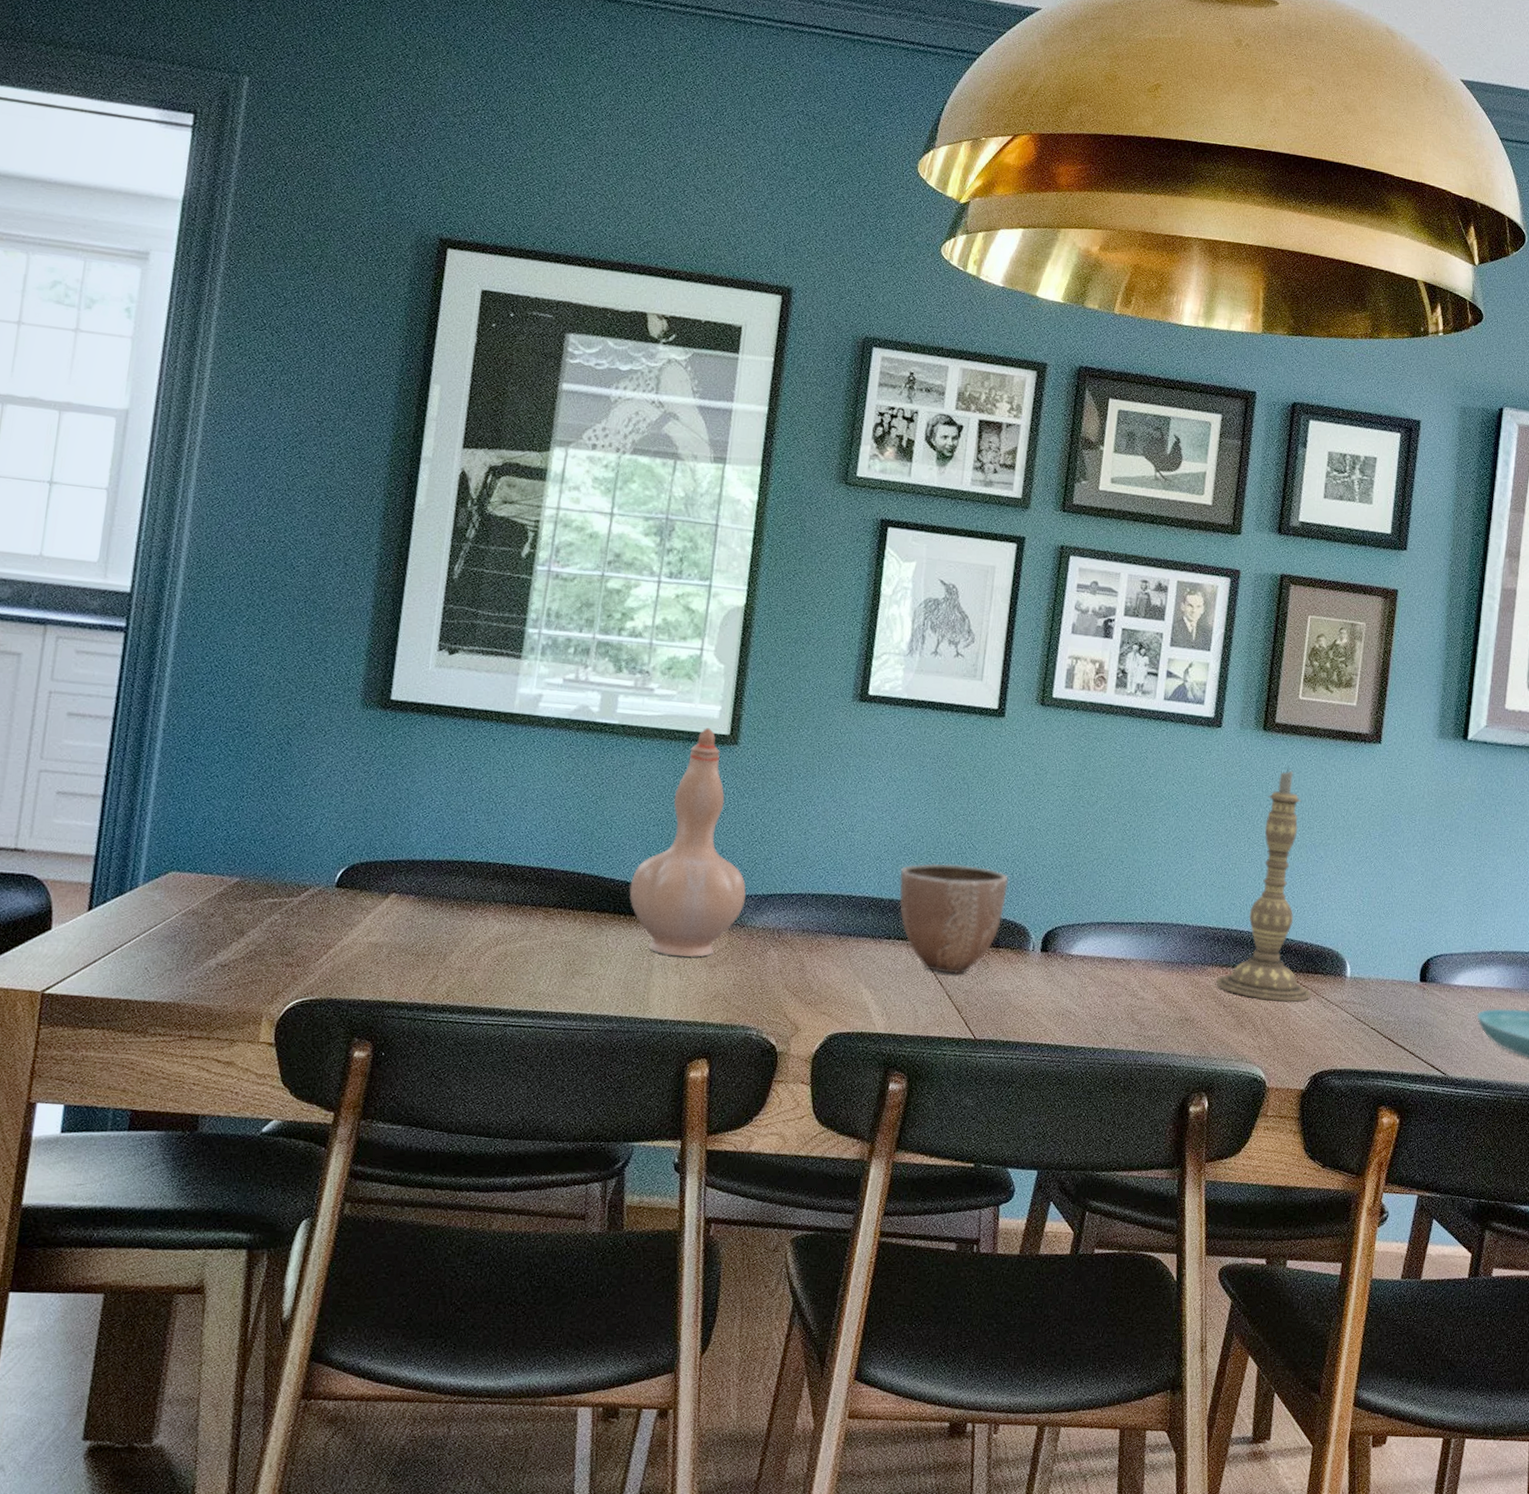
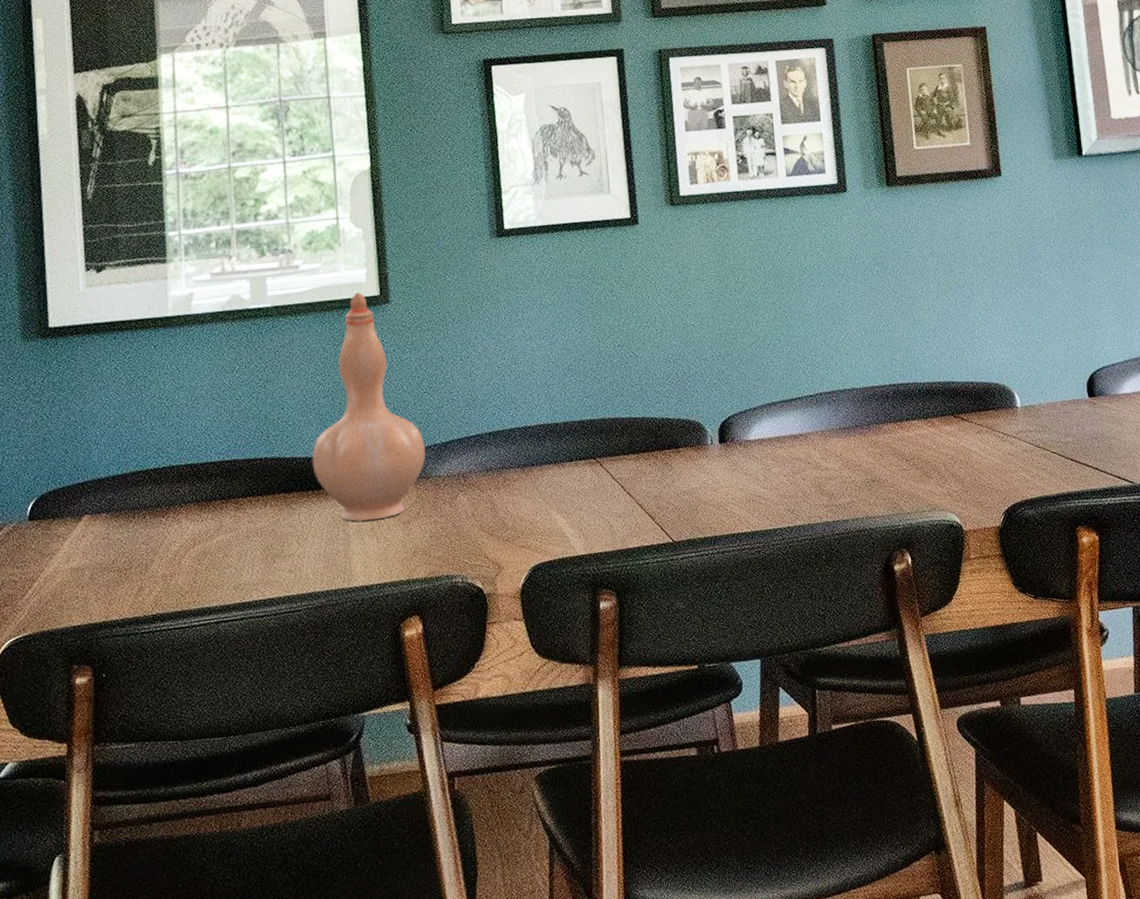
decorative bowl: present [899,863,1008,975] -> none [568,372,676,485]
candlestick: present [1216,767,1311,1002] -> none [893,216,987,447]

